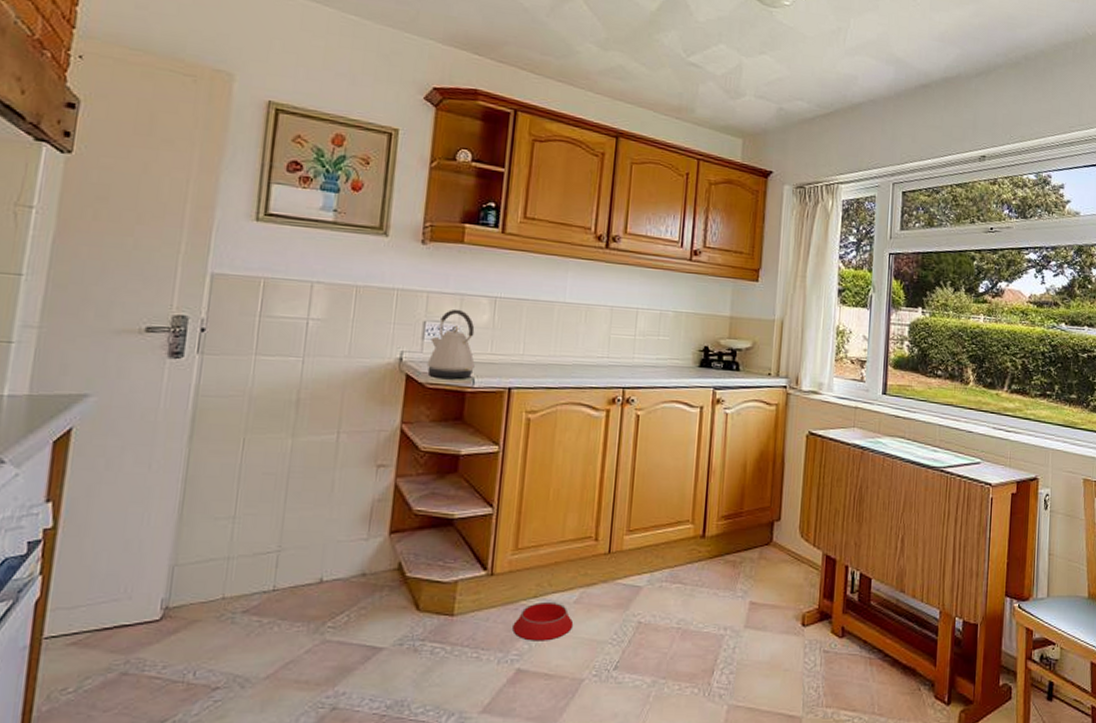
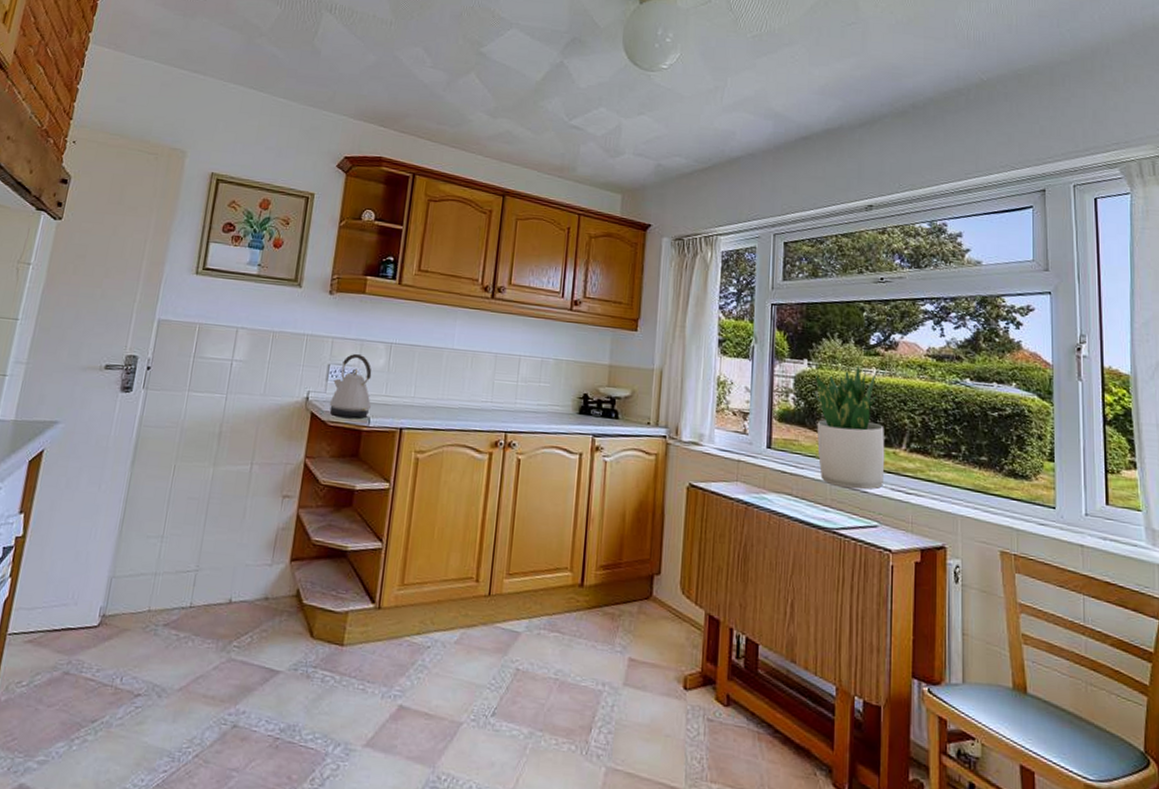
pet bowl: present [512,602,574,641] -> none [396,639,454,680]
planter: none [926,312,989,430] -> present [813,365,885,490]

